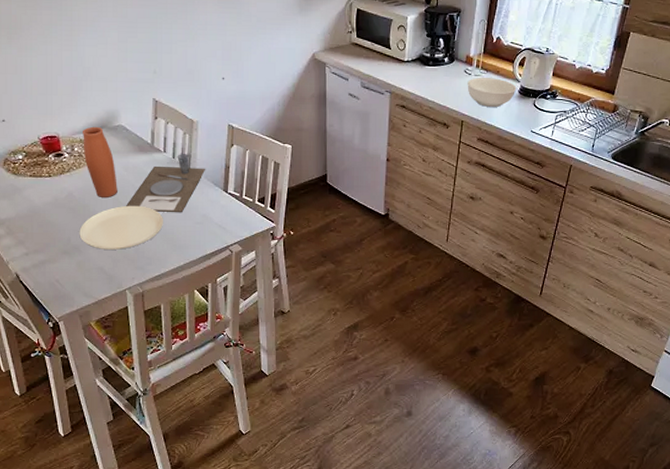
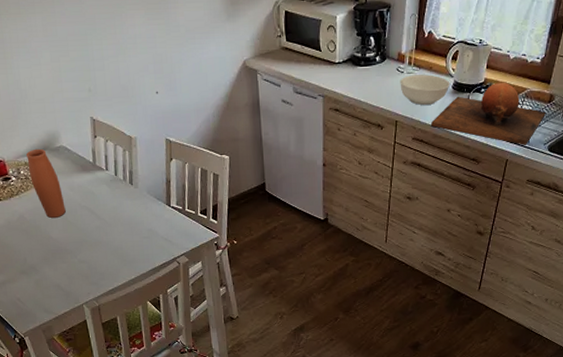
plate: present [79,205,164,250] -> none [34,223,113,268]
place setting: present [126,154,206,212] -> none [75,171,148,229]
chopping board: none [497,89,610,152] -> present [431,82,546,145]

